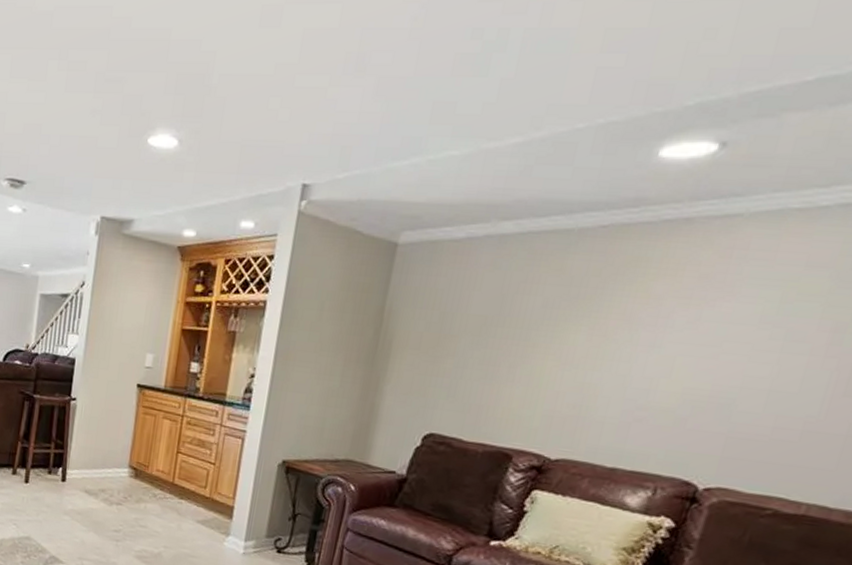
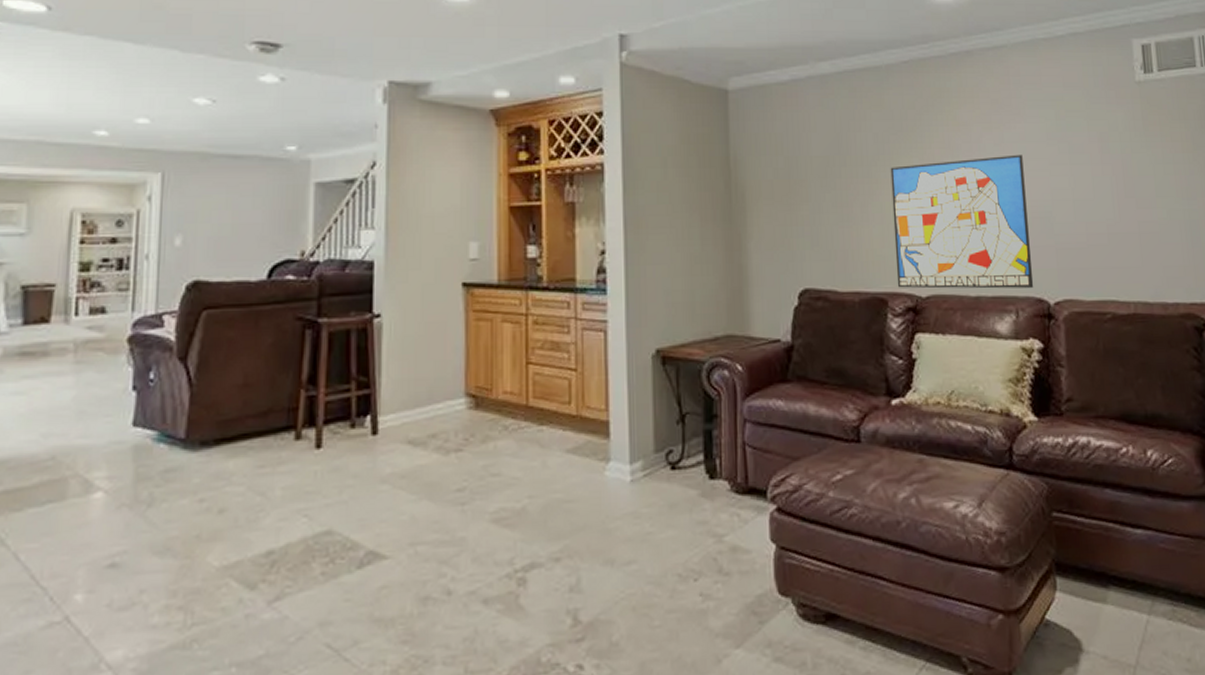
wall art: none [526,333,720,470] -> present [890,154,1034,289]

